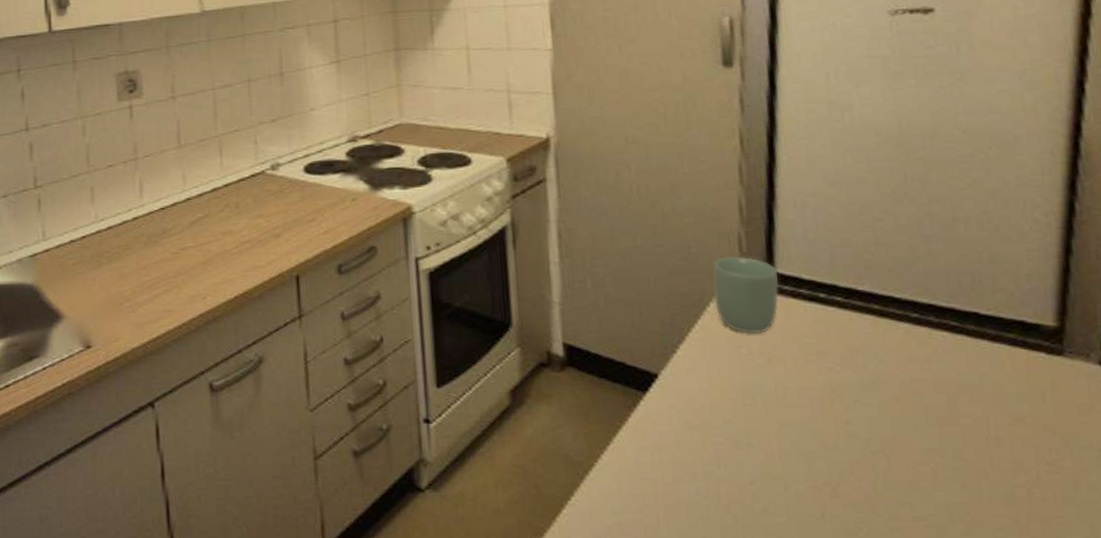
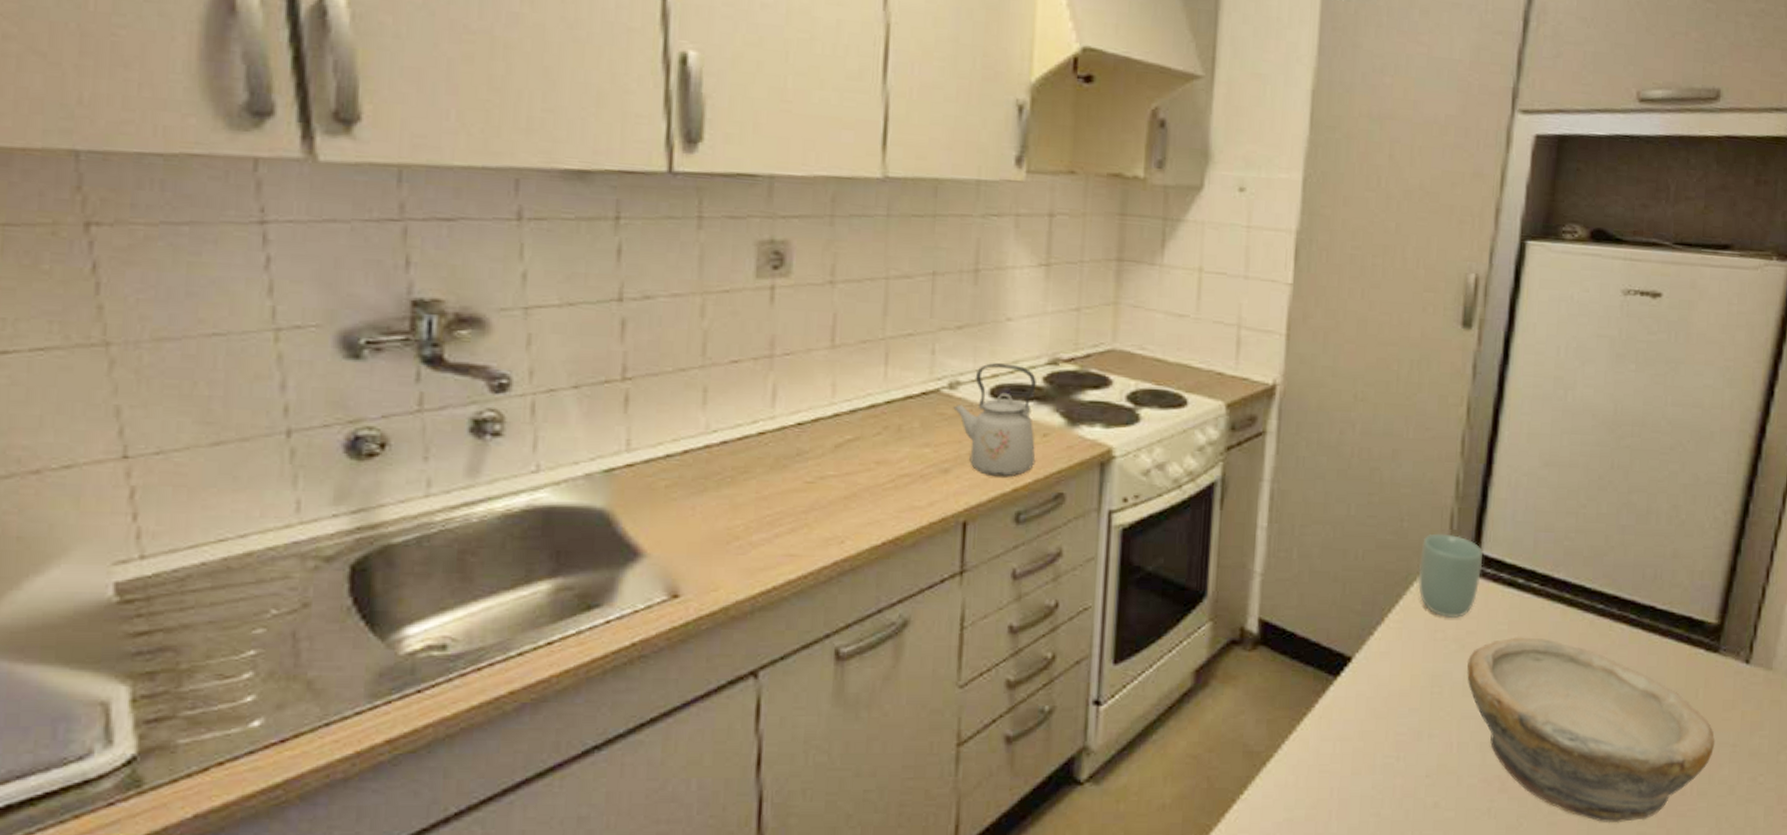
kettle: none [277,145,349,237] -> present [953,363,1036,477]
bowl: none [777,348,1076,530] -> present [1467,637,1715,823]

